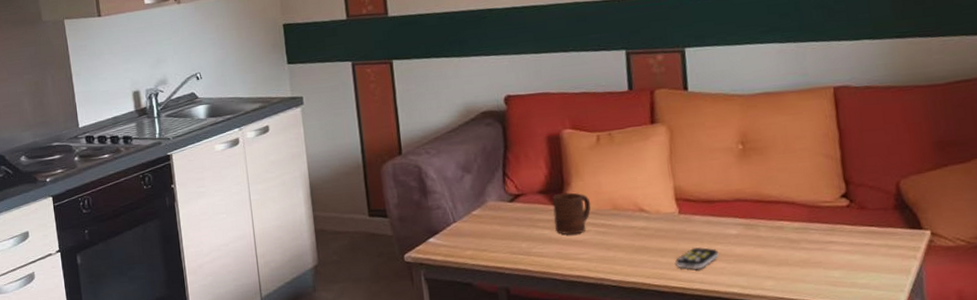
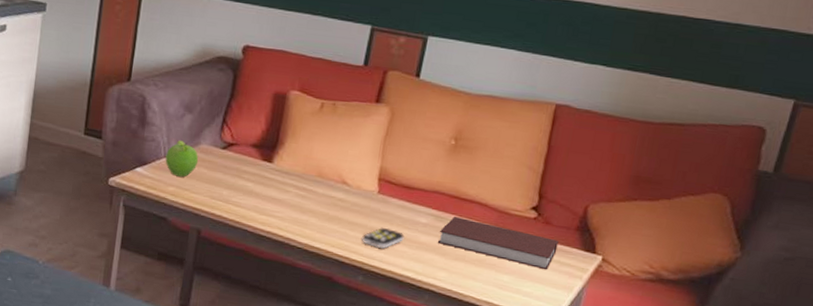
fruit: none [454,202,490,239] -> present [165,140,199,177]
cup: present [552,192,591,234] -> none [258,150,299,192]
notebook: none [754,220,881,257] -> present [437,216,559,270]

